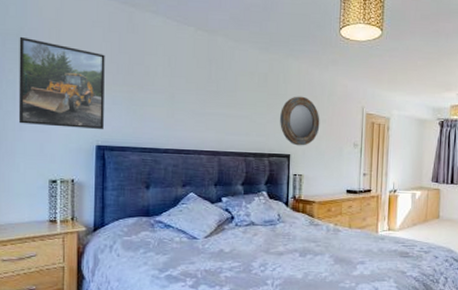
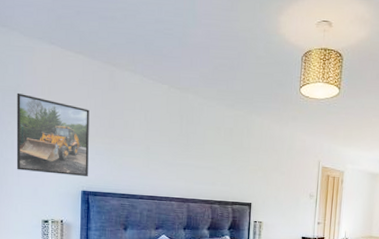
home mirror: present [280,96,320,146] -> none [243,149,280,196]

